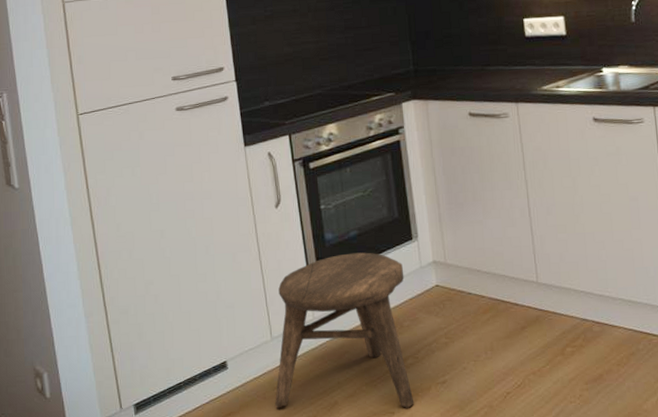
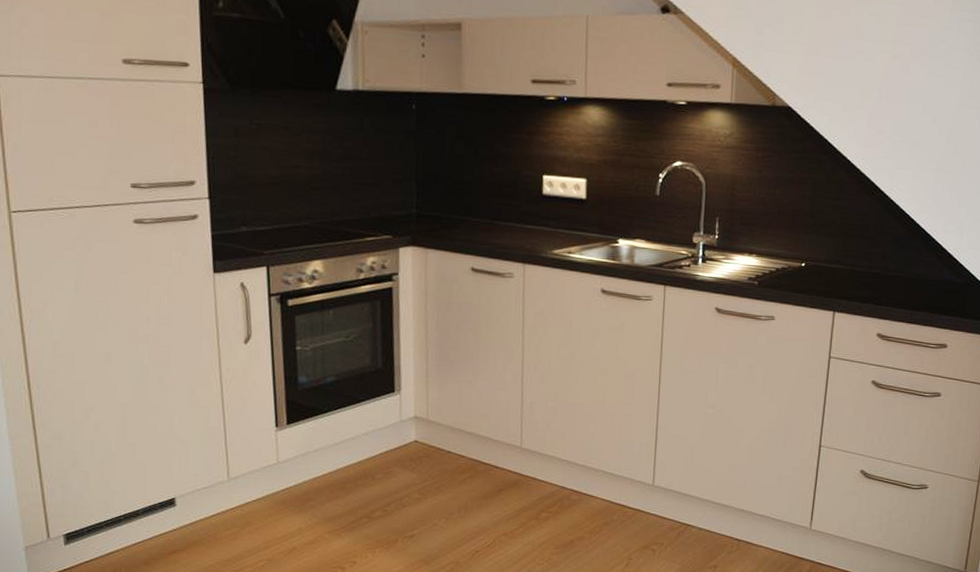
stool: present [275,252,415,408] -> none [227,399,382,559]

